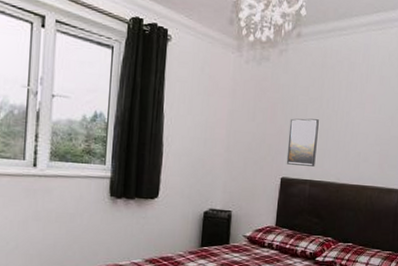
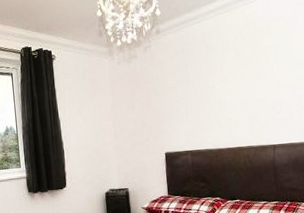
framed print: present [286,118,319,167] -> none [163,98,193,141]

